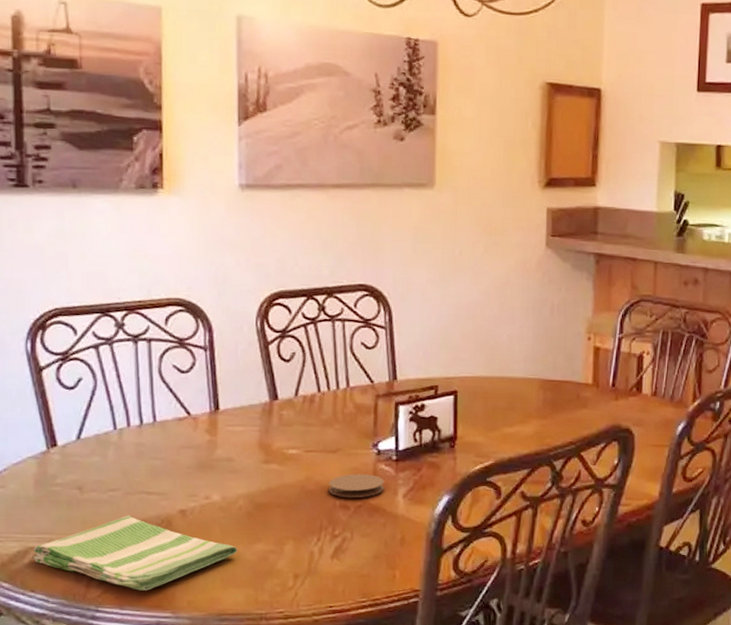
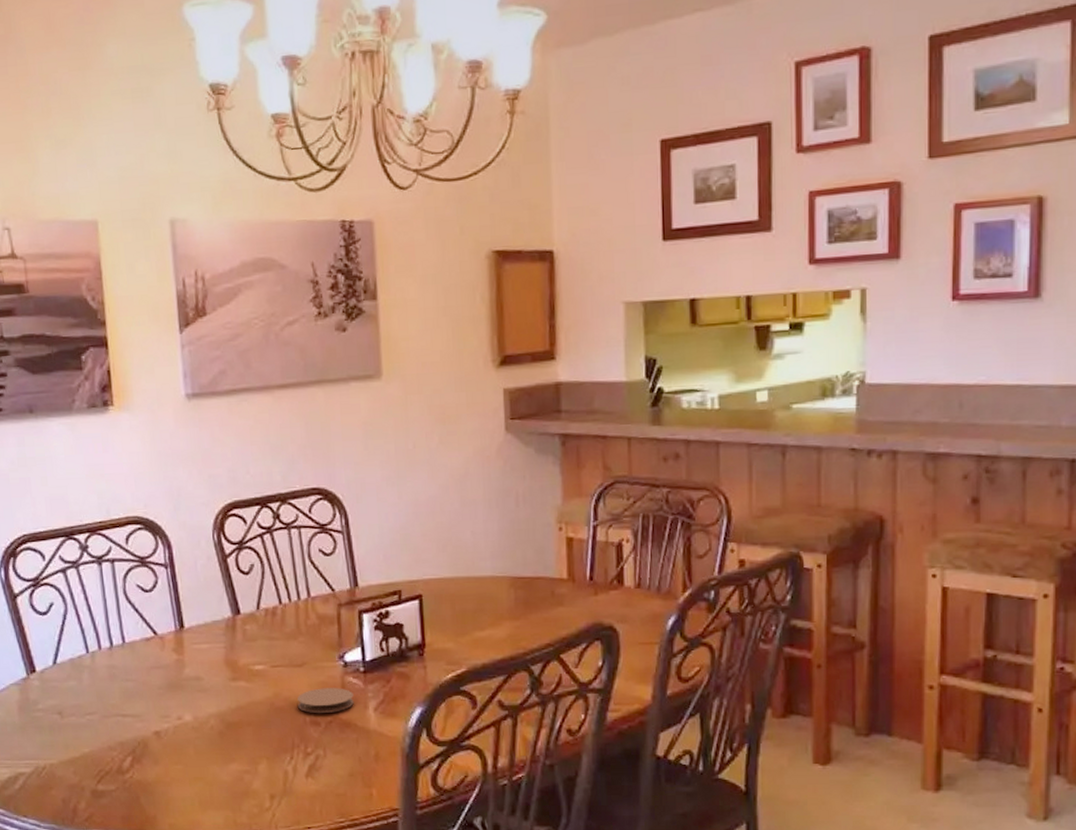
dish towel: present [32,515,238,591] -> none [22,738,213,814]

